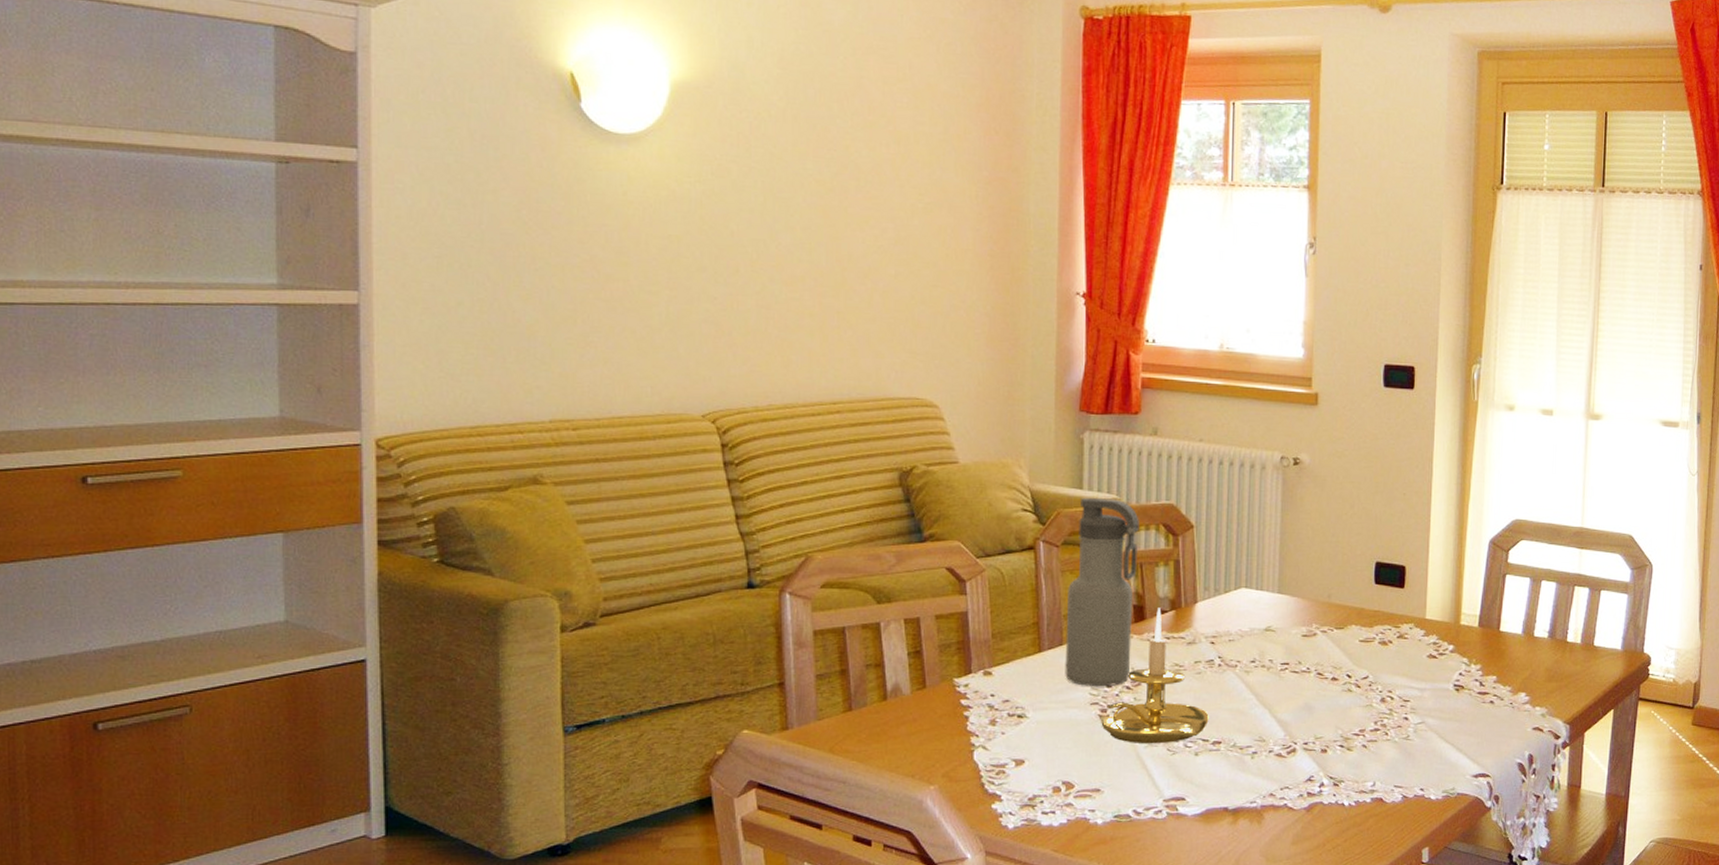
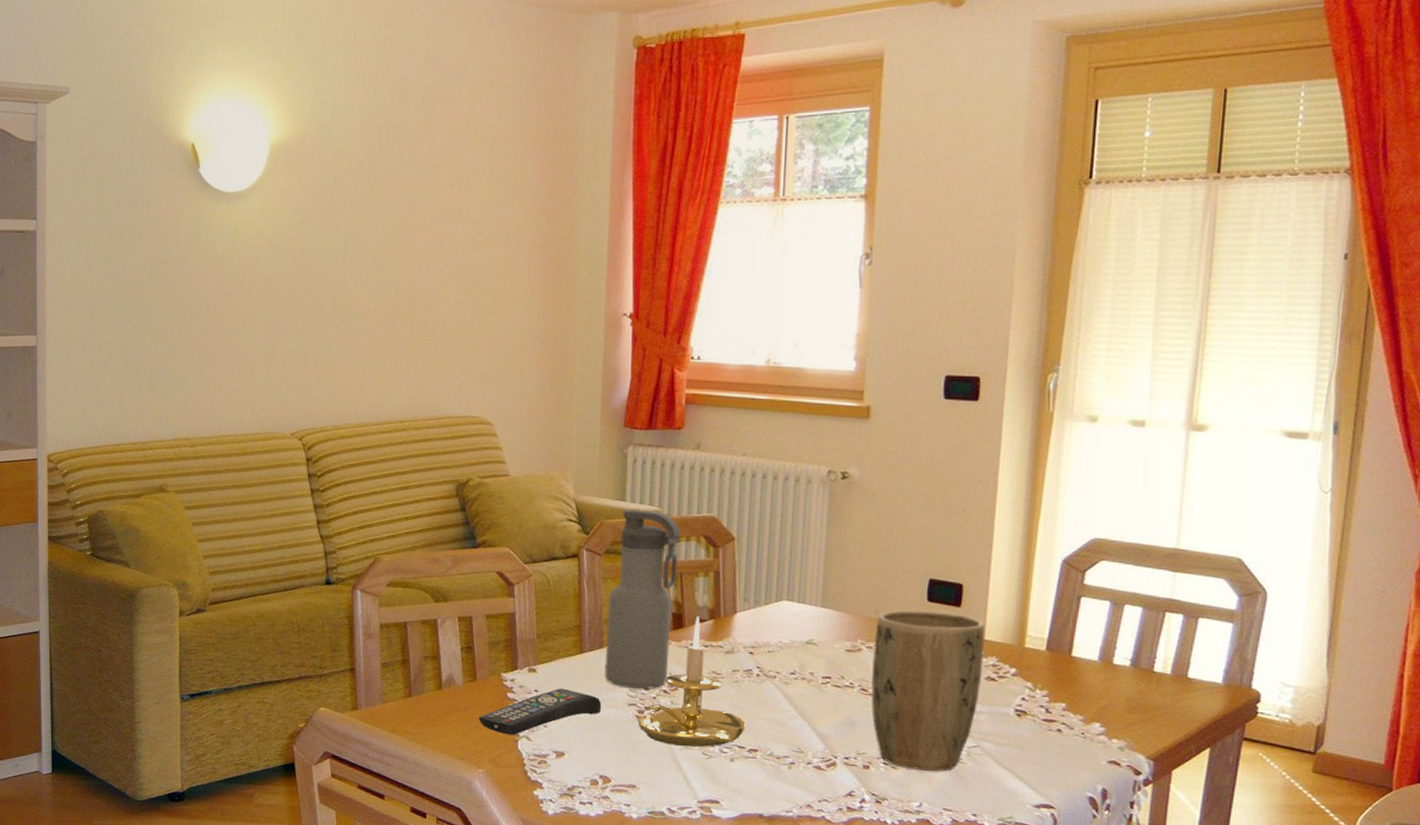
remote control: none [929,691,1063,746] -> present [478,688,602,736]
plant pot: none [1326,594,1426,751] -> present [871,610,986,772]

